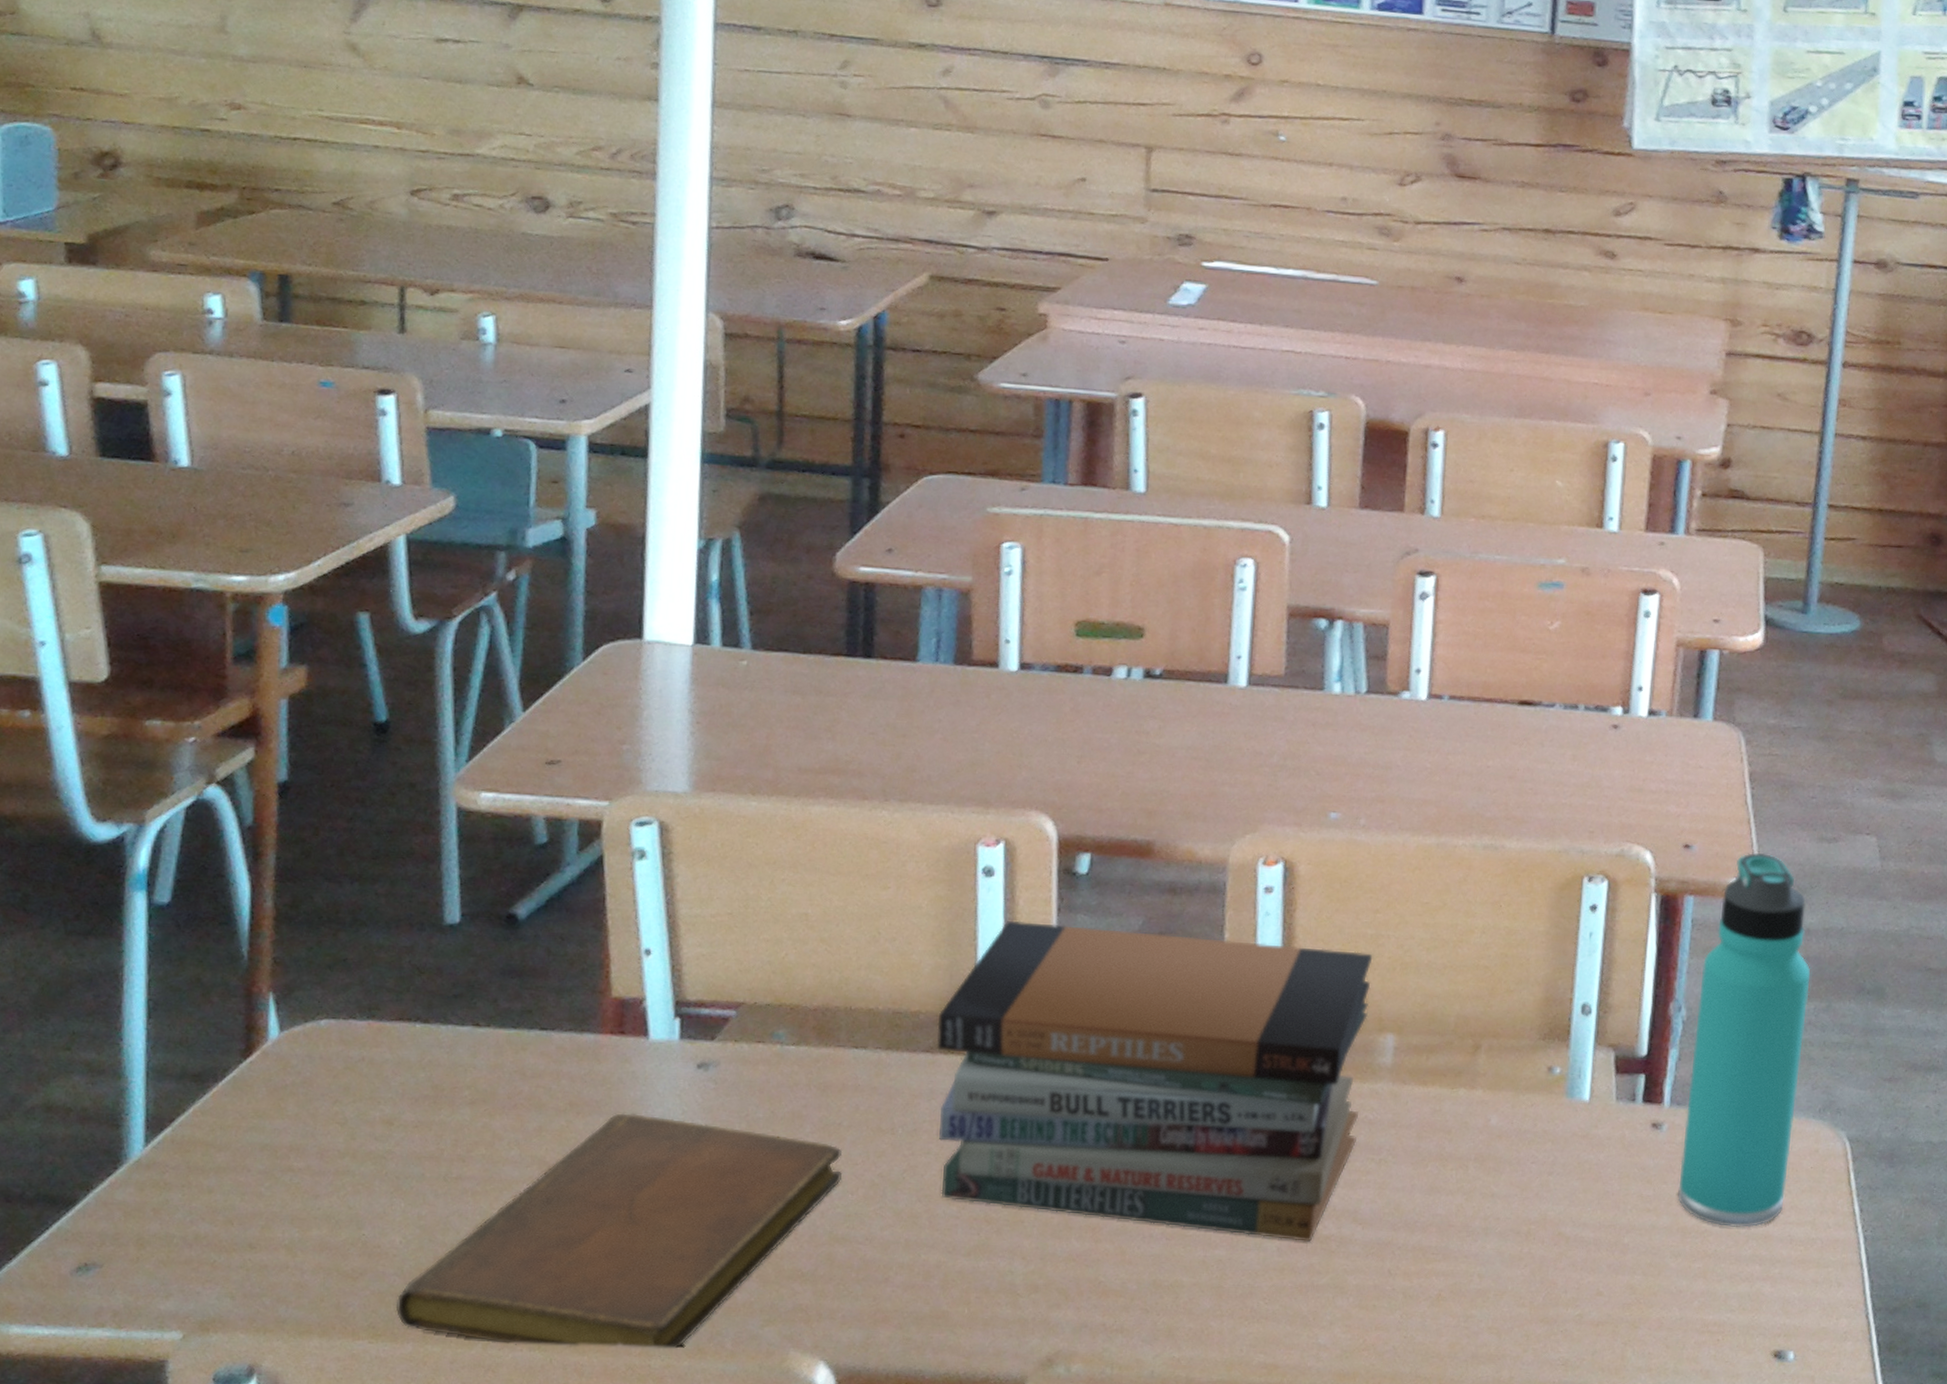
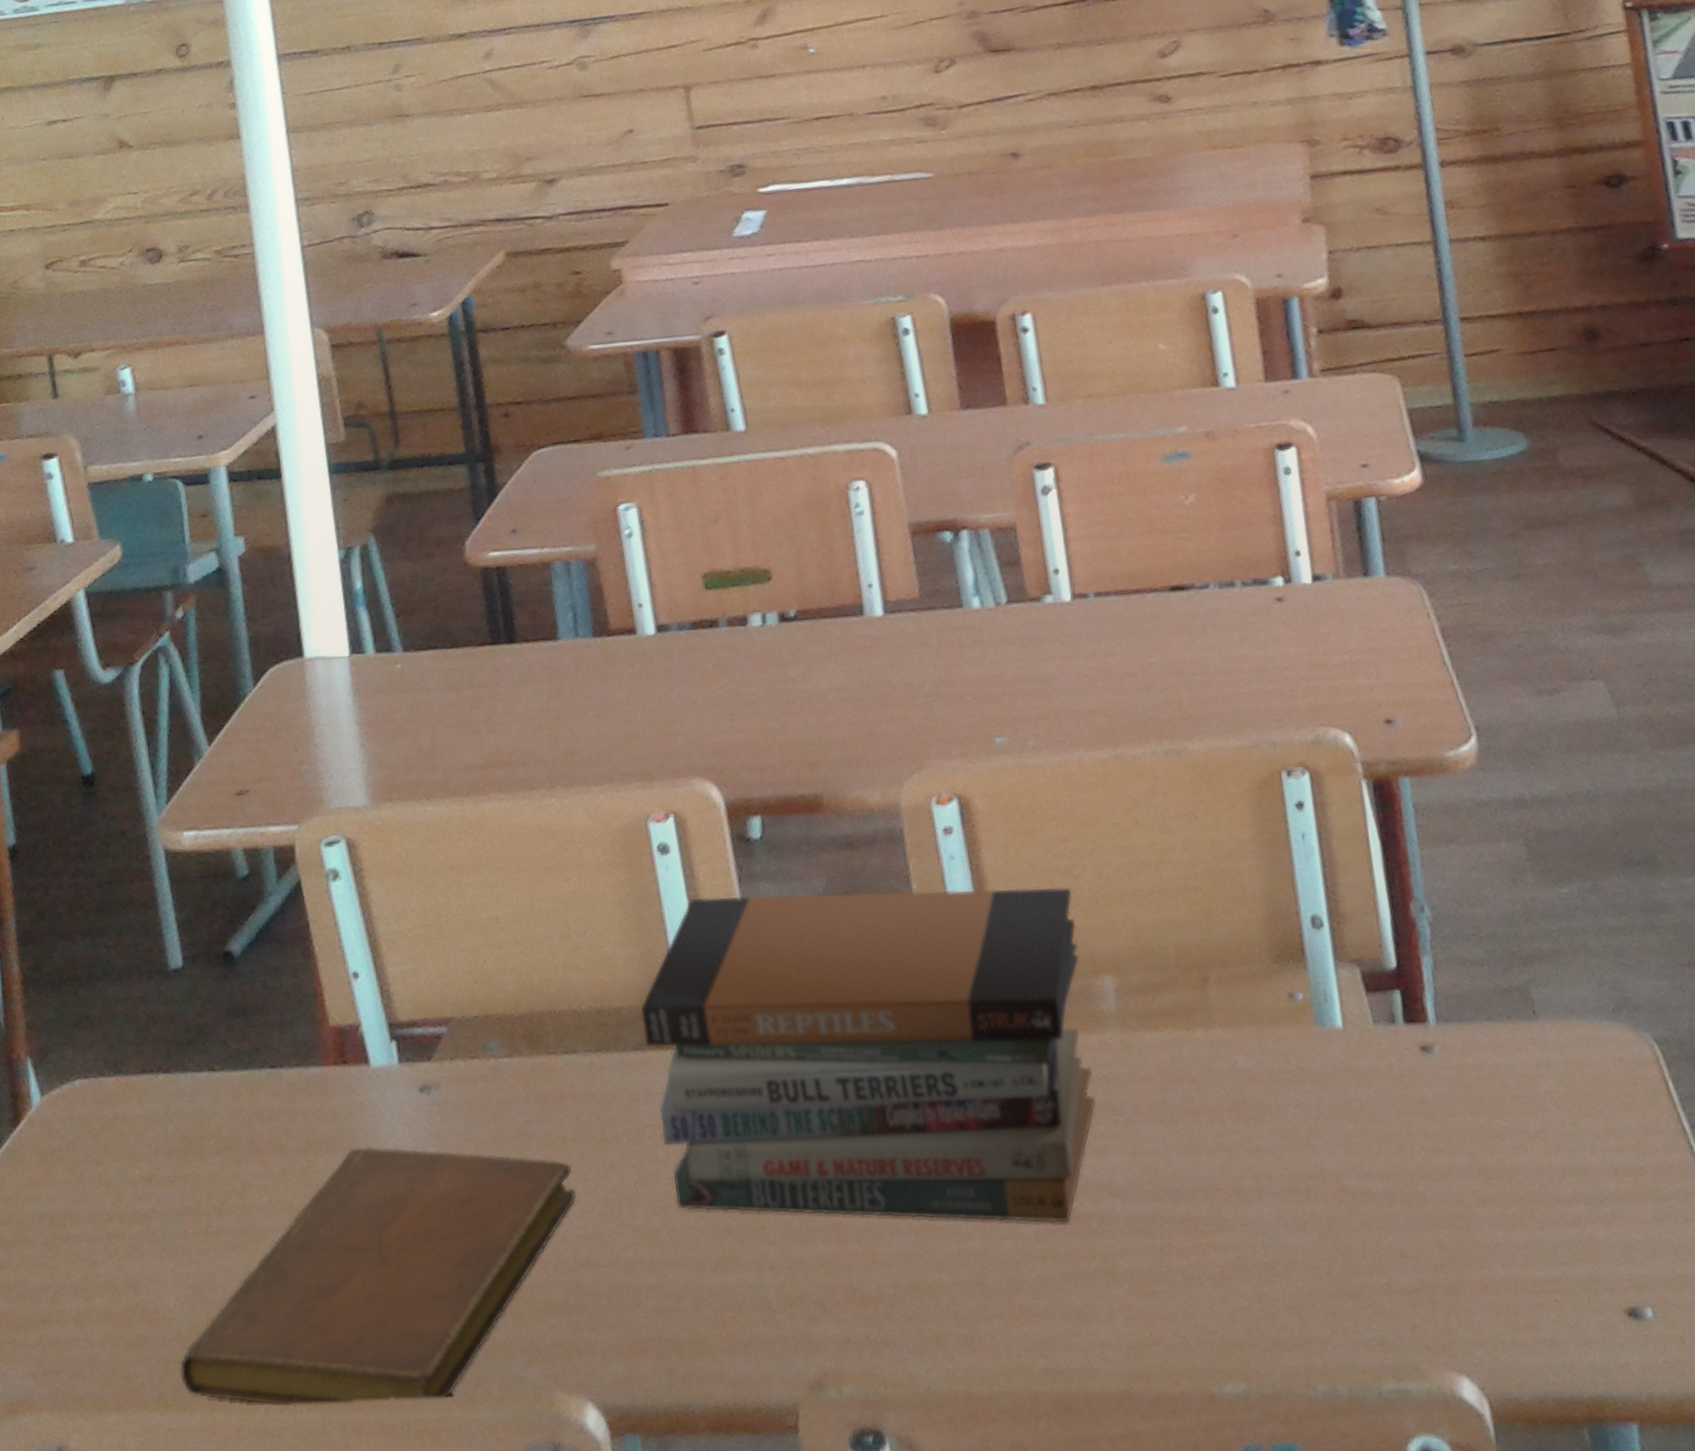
thermos bottle: present [1677,852,1811,1228] -> none [1436,716,1598,1161]

